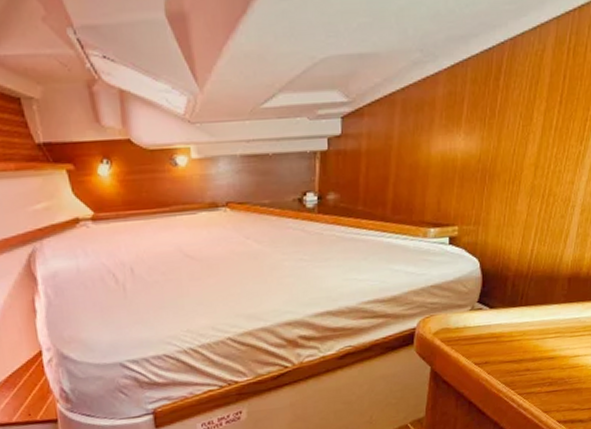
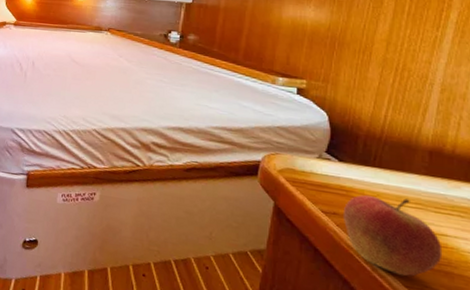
apple: none [493,330,575,404] -> present [342,194,443,276]

